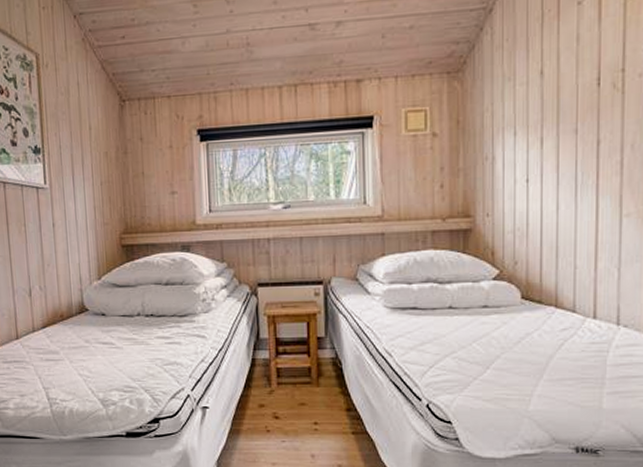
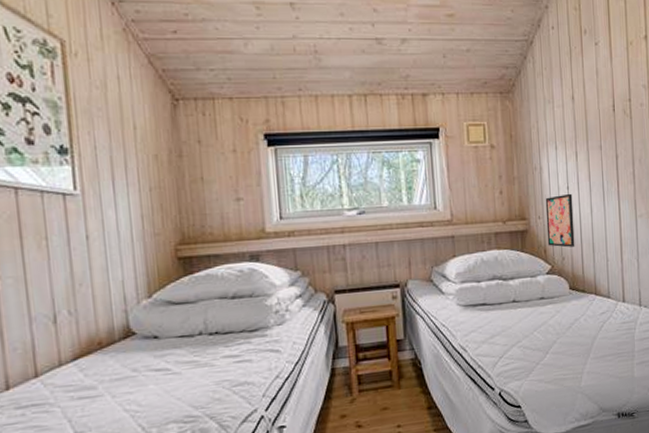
wall art: none [496,187,533,250] -> present [545,193,575,248]

